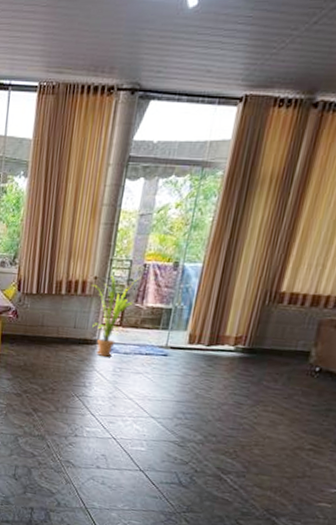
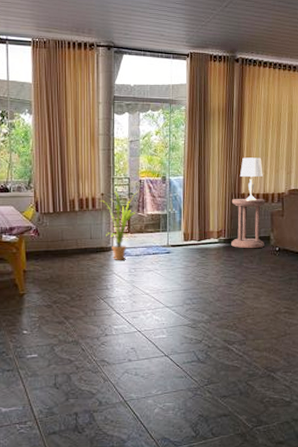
side table: none [251,298,314,365] -> present [231,199,265,248]
lamp: none [284,244,323,304] -> present [240,157,263,201]

